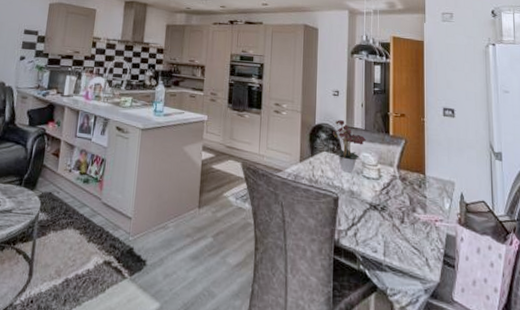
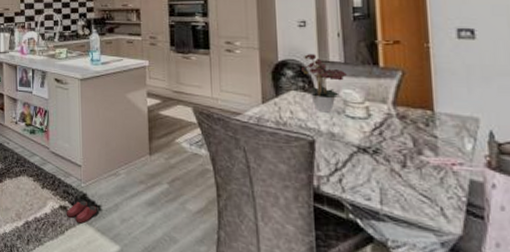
slippers: none [110,255,142,280] -> present [67,200,97,224]

